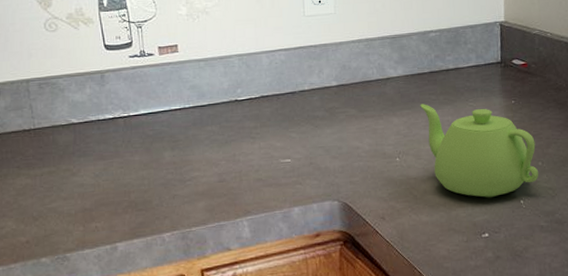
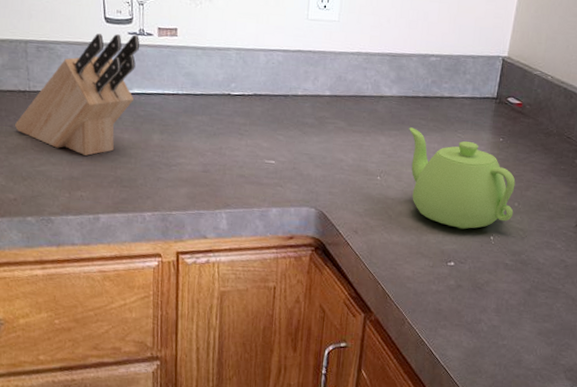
knife block: none [22,57,142,185] -> present [15,34,140,156]

